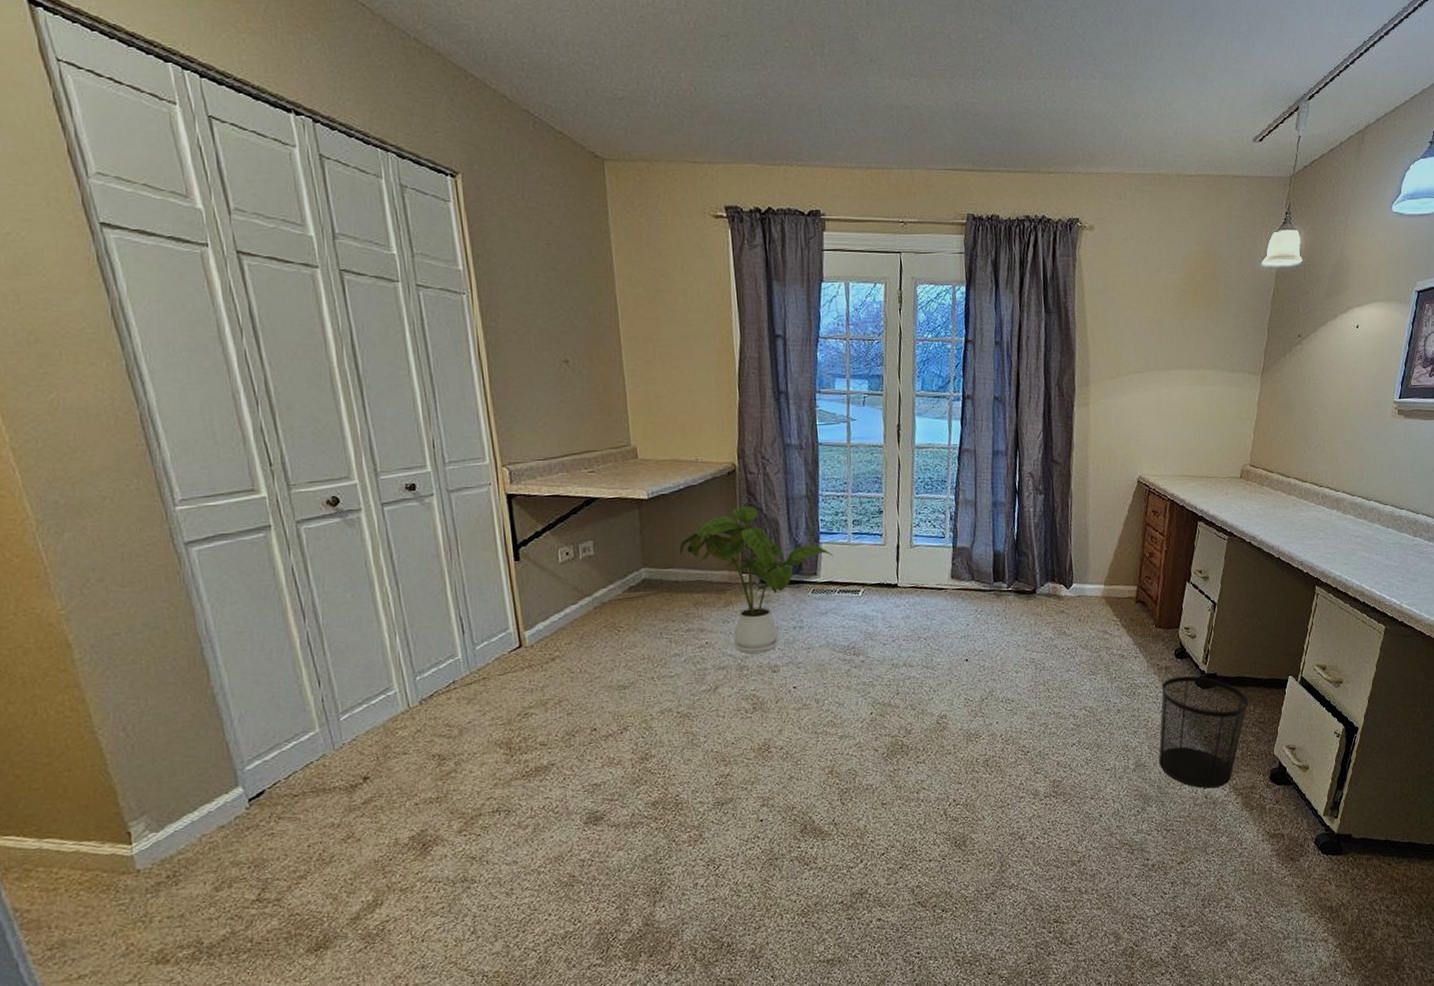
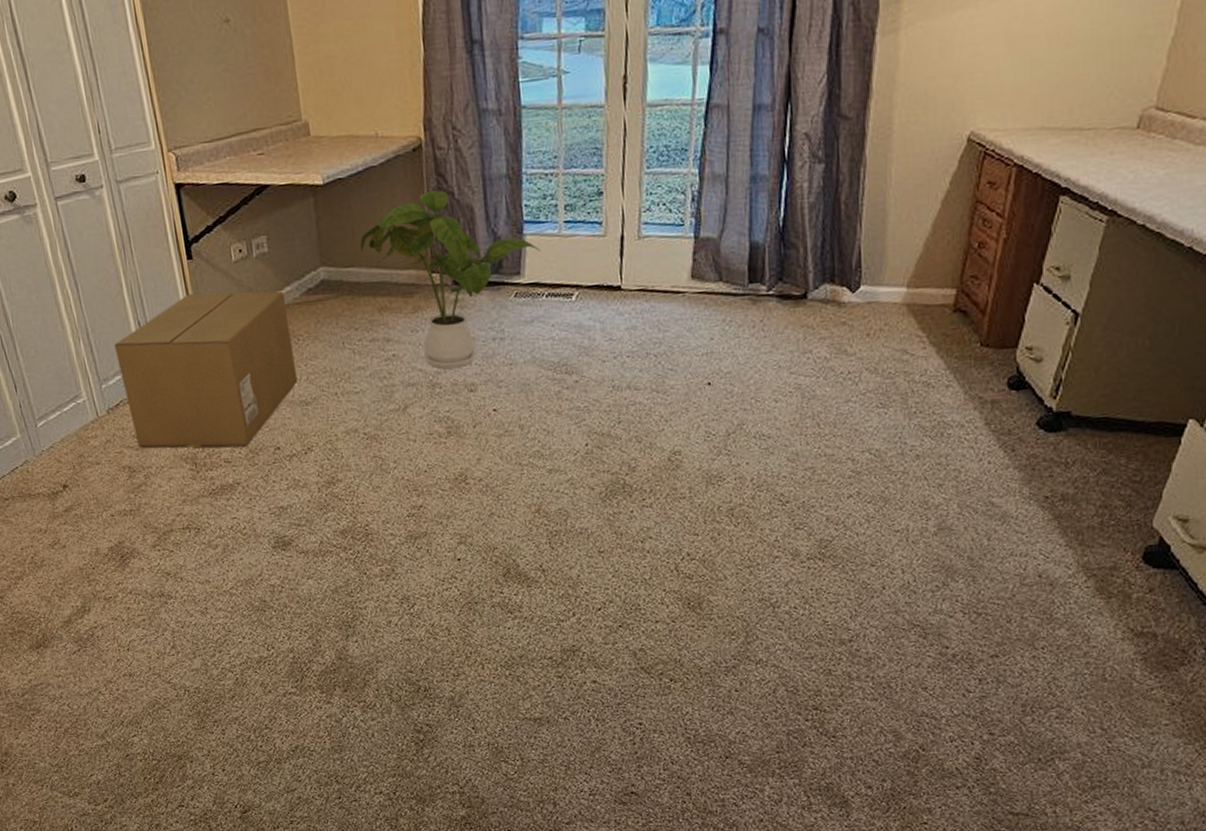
box: none [433,588,617,736] -> present [114,291,298,449]
waste bin: present [1158,675,1249,789] -> none [971,413,1119,565]

